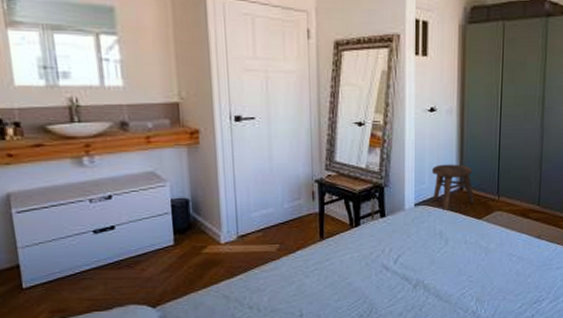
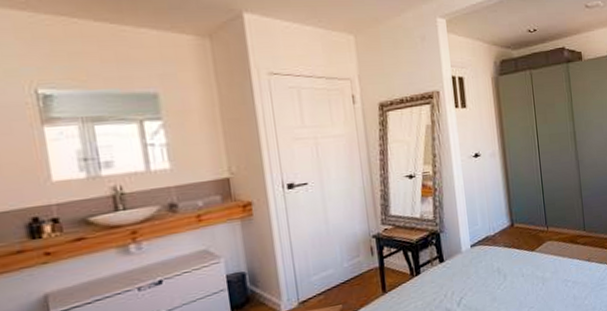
stool: present [432,164,475,213] -> none [483,202,526,250]

